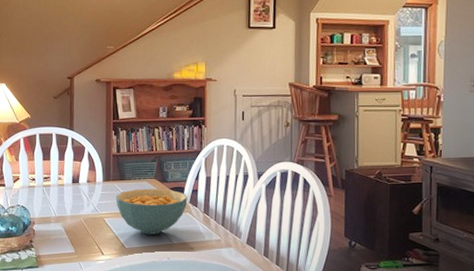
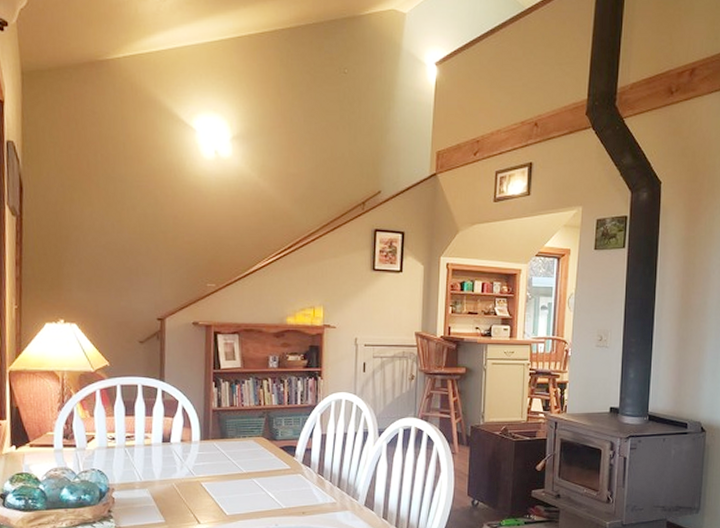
cereal bowl: present [115,188,188,235] -> none [215,447,300,499]

